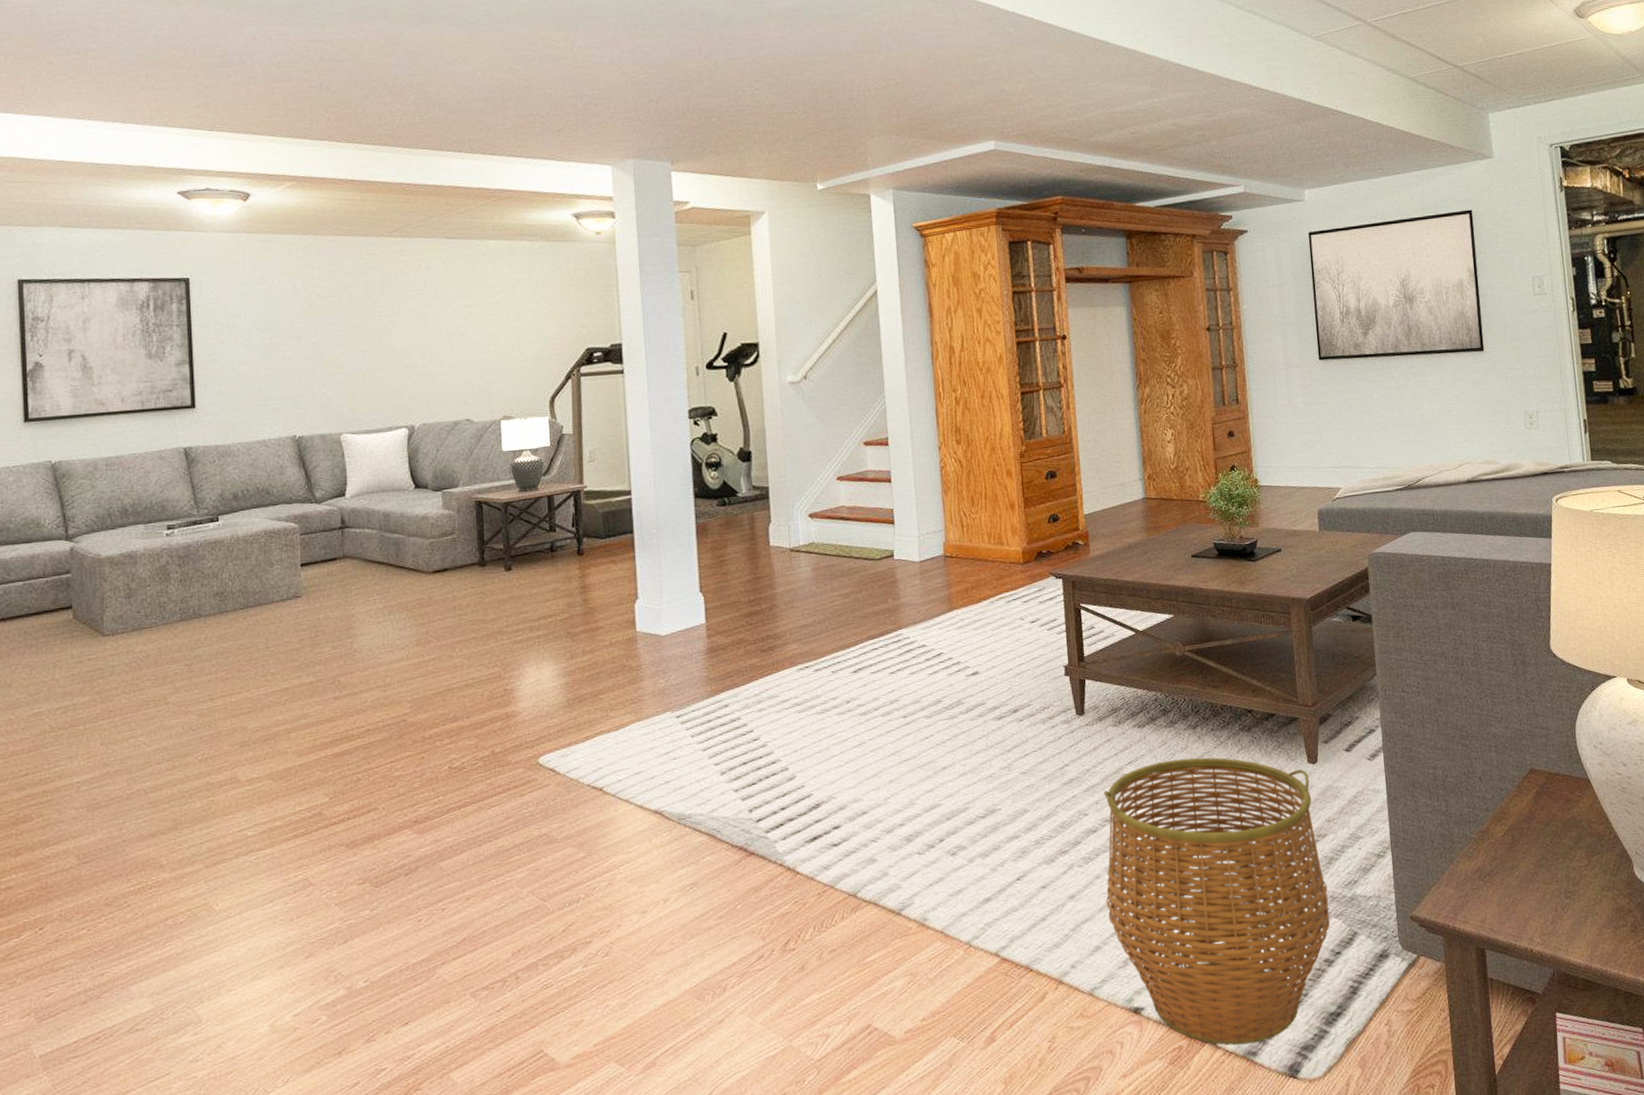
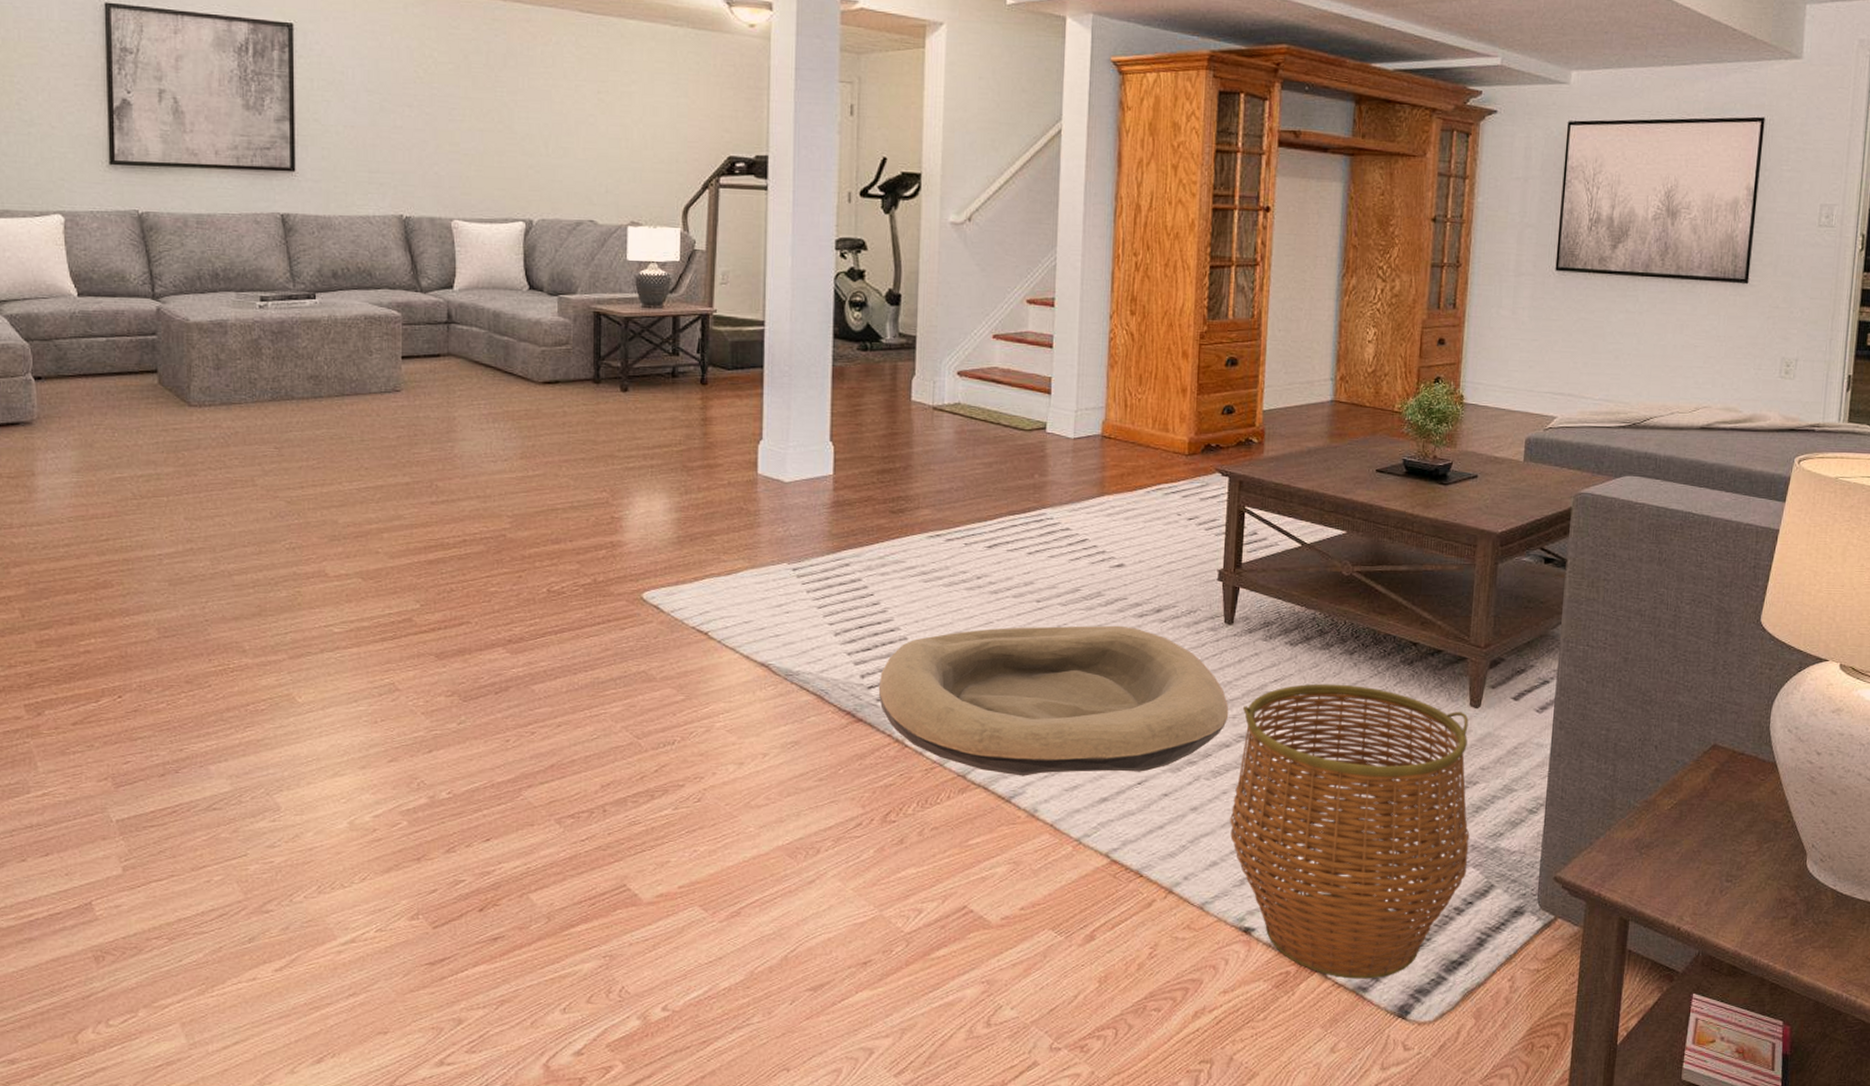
dog bed: none [766,729,1092,888] -> present [878,625,1229,776]

